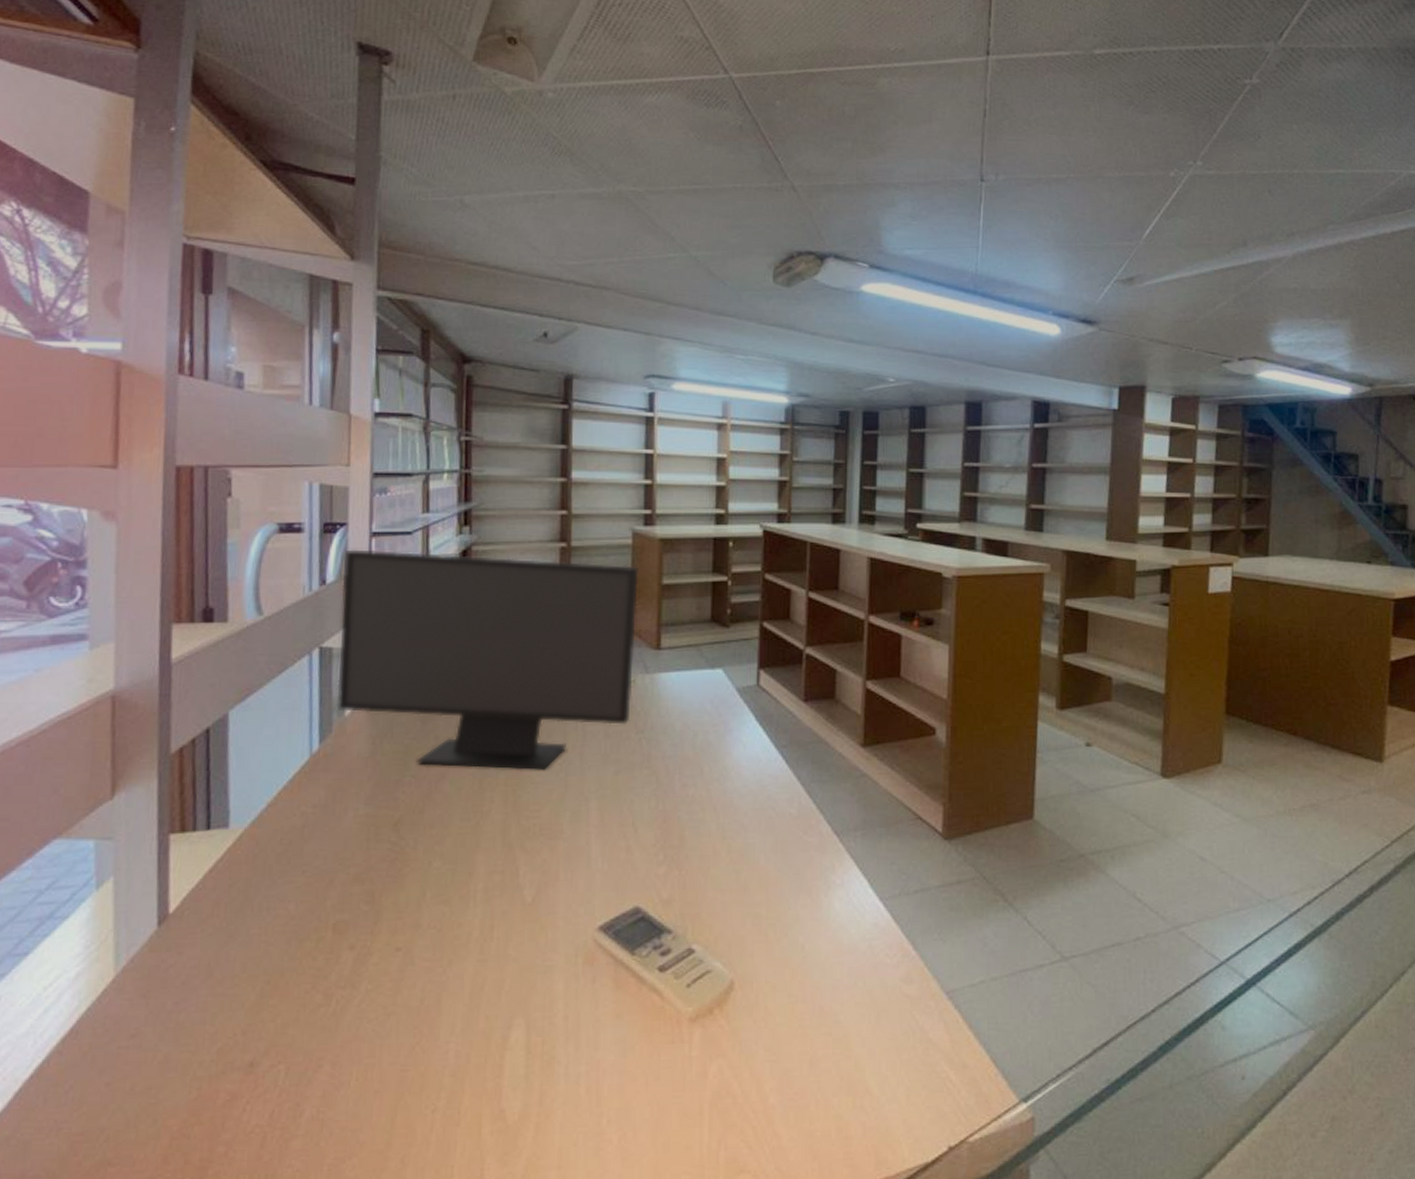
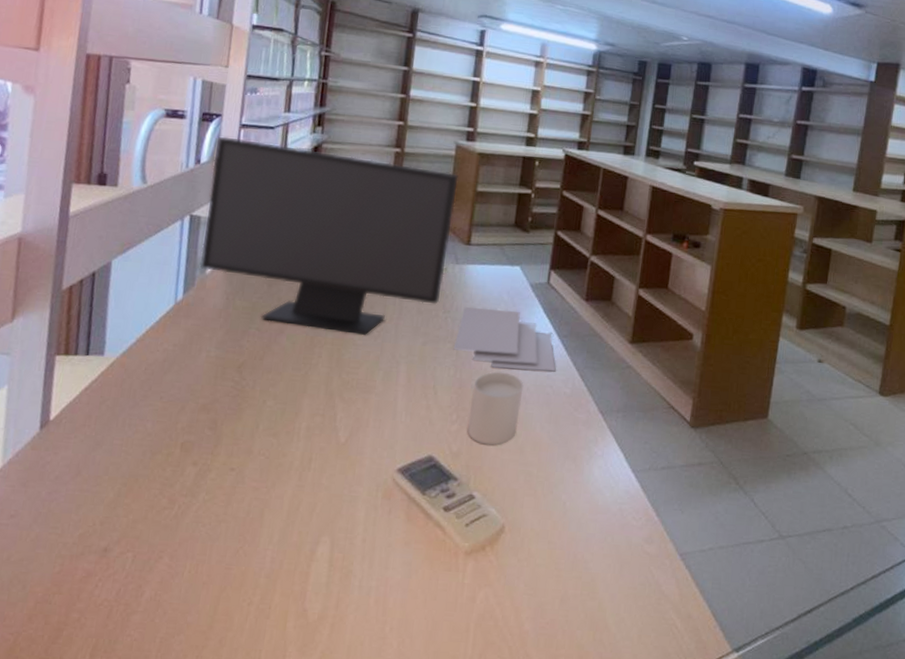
papers: none [652,722,777,793] -> present [453,307,556,372]
mug: none [678,797,741,887] -> present [467,371,524,445]

